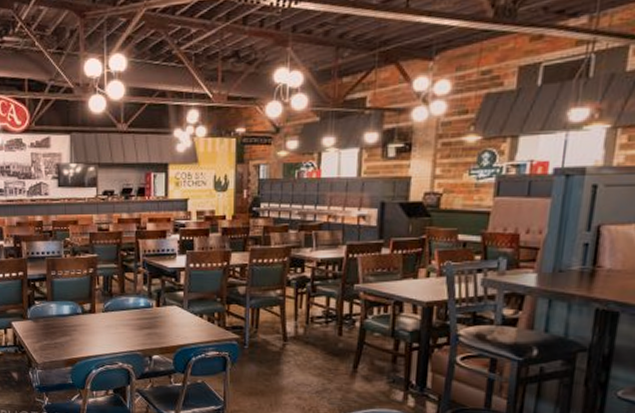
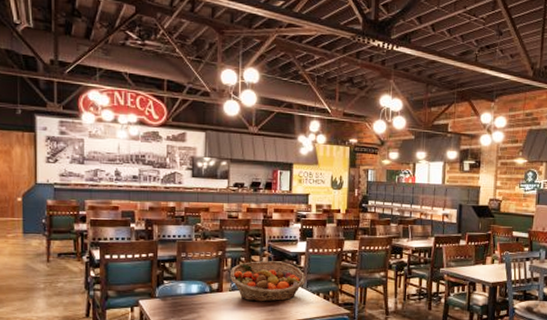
fruit basket: none [102,278,186,325] -> present [229,261,306,302]

